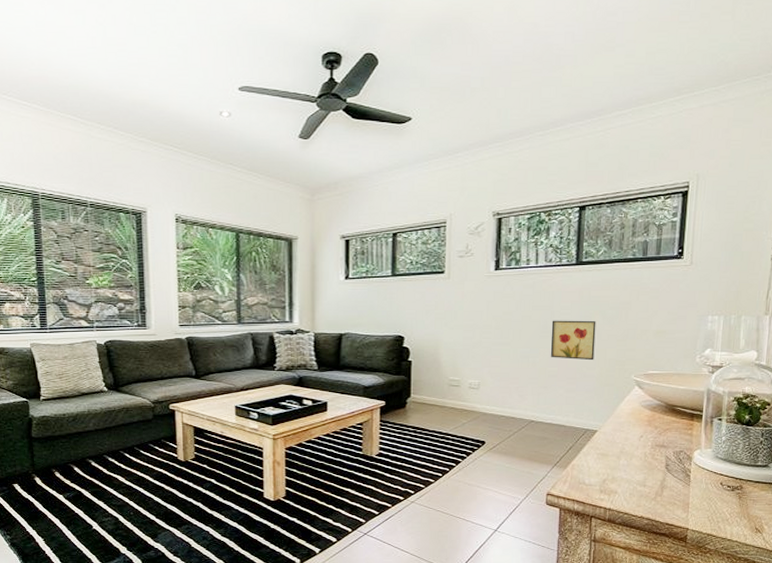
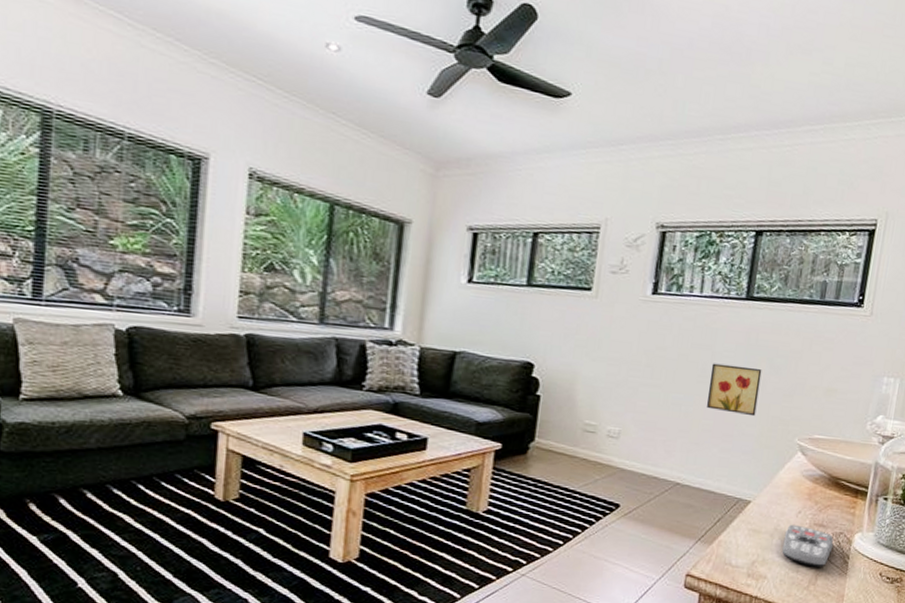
remote control: none [629,447,675,481] -> present [782,524,834,567]

